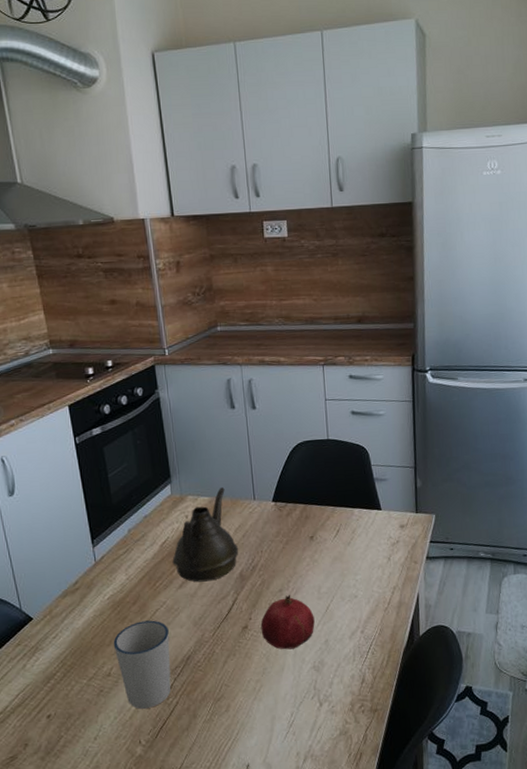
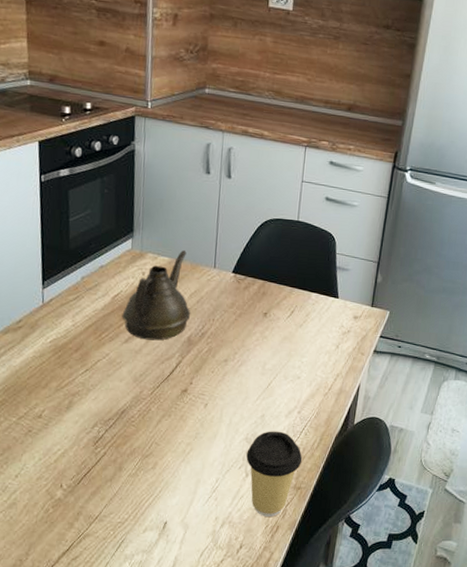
cup: present [113,620,171,709] -> none [49,369,108,455]
fruit: present [260,595,315,650] -> none [200,366,255,419]
coffee cup: none [317,654,374,745] -> present [246,431,303,517]

